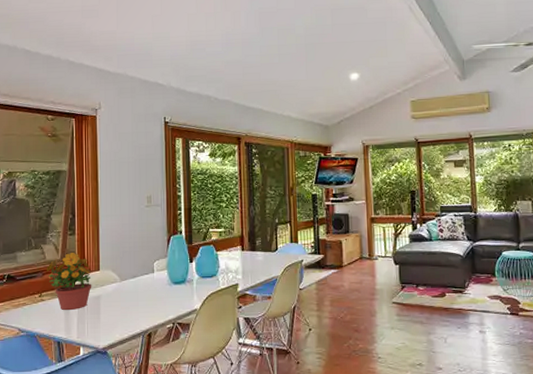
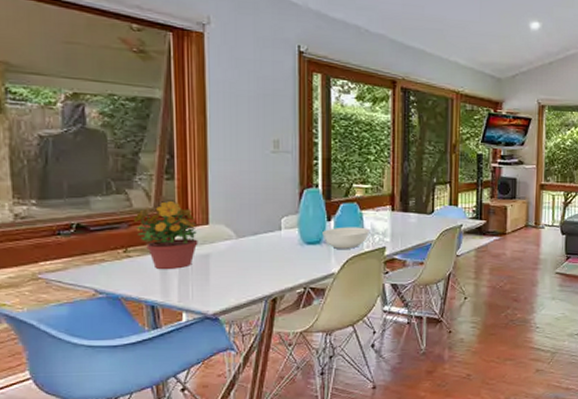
bowl: none [186,266,224,287] -> present [322,227,369,249]

